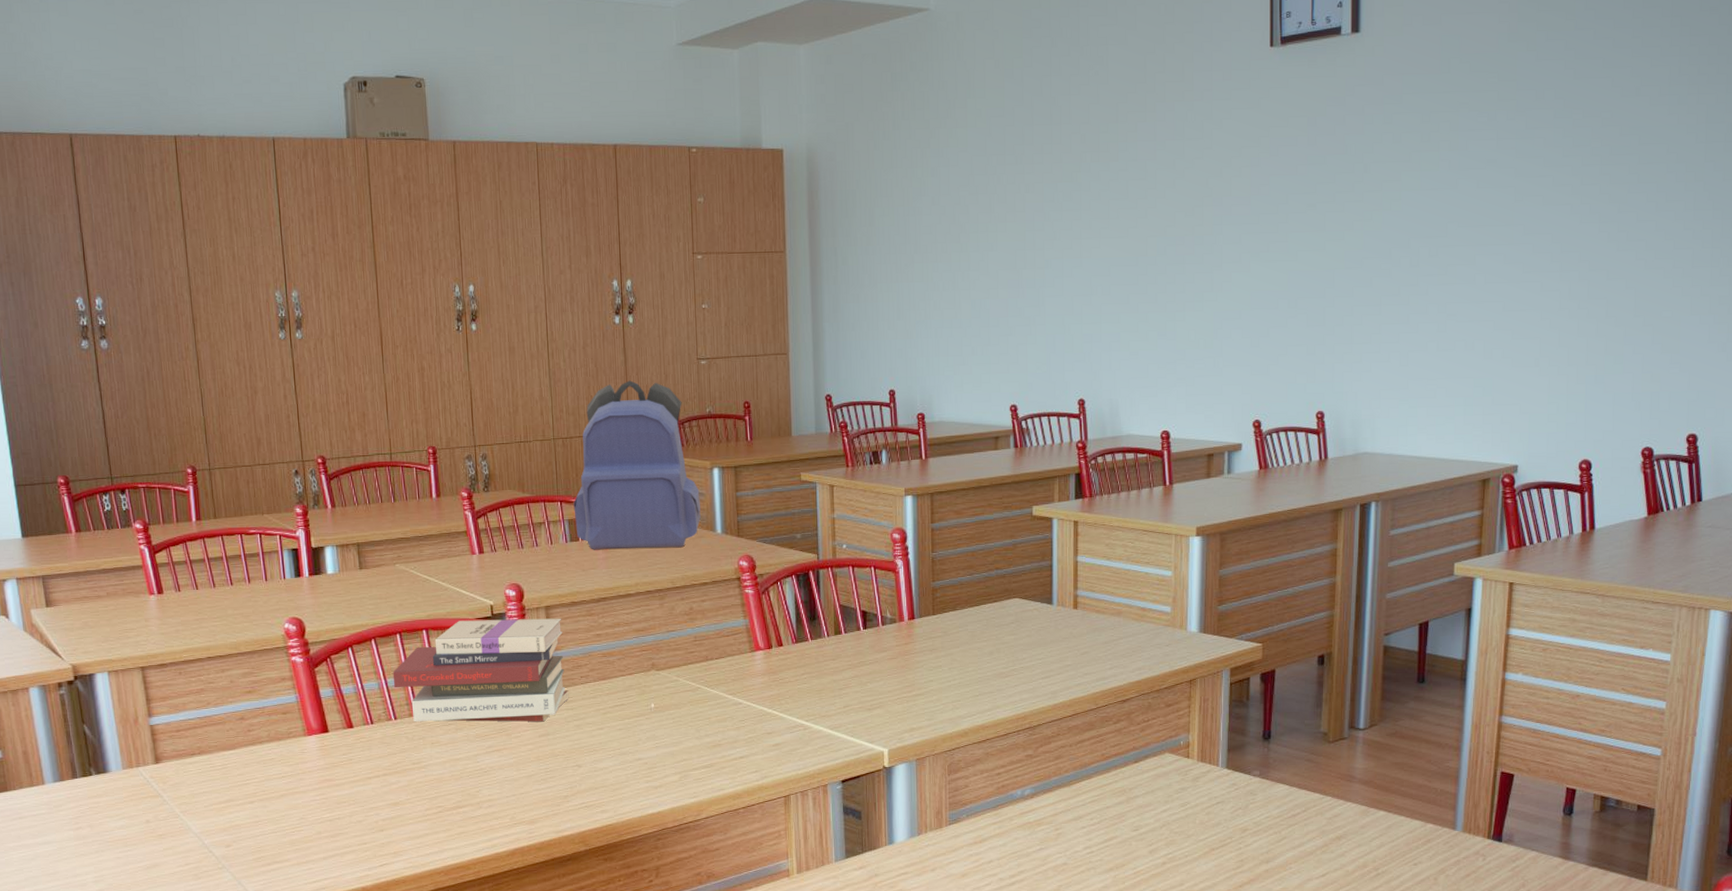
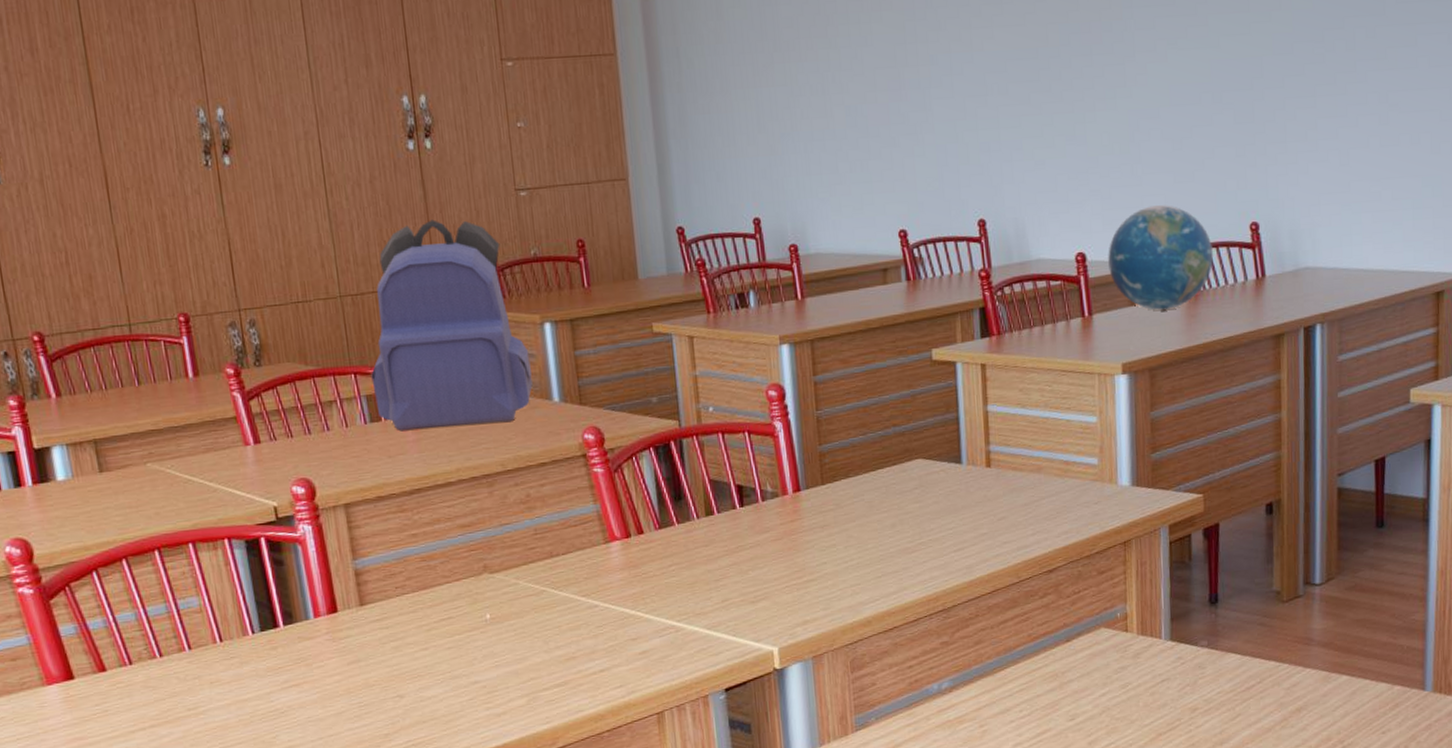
books: present [392,618,569,722] -> none [153,517,383,659]
globe: none [1189,393,1282,483] -> present [1108,205,1213,310]

